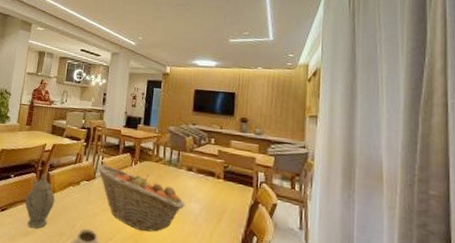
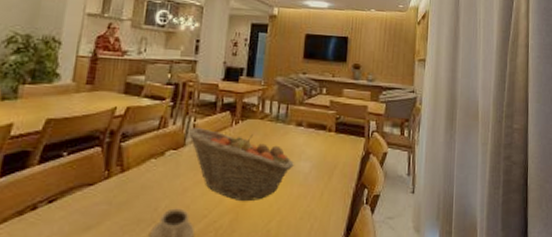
teapot: present [25,173,55,229] -> none [85,146,130,220]

